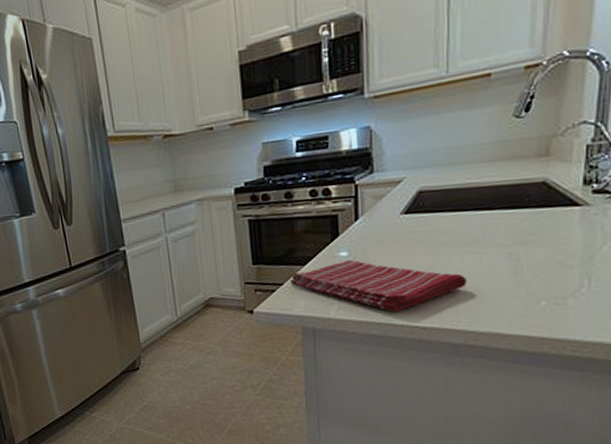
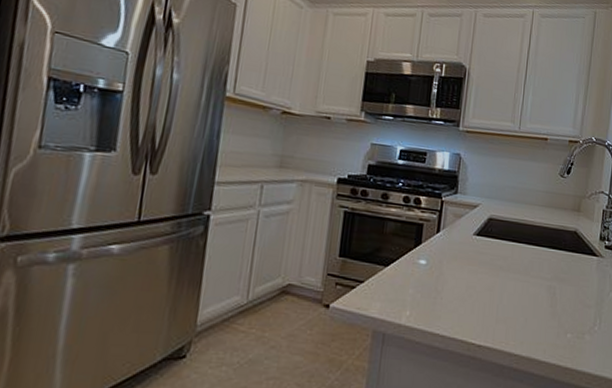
dish towel: present [290,259,467,312] -> none [370,268,517,327]

